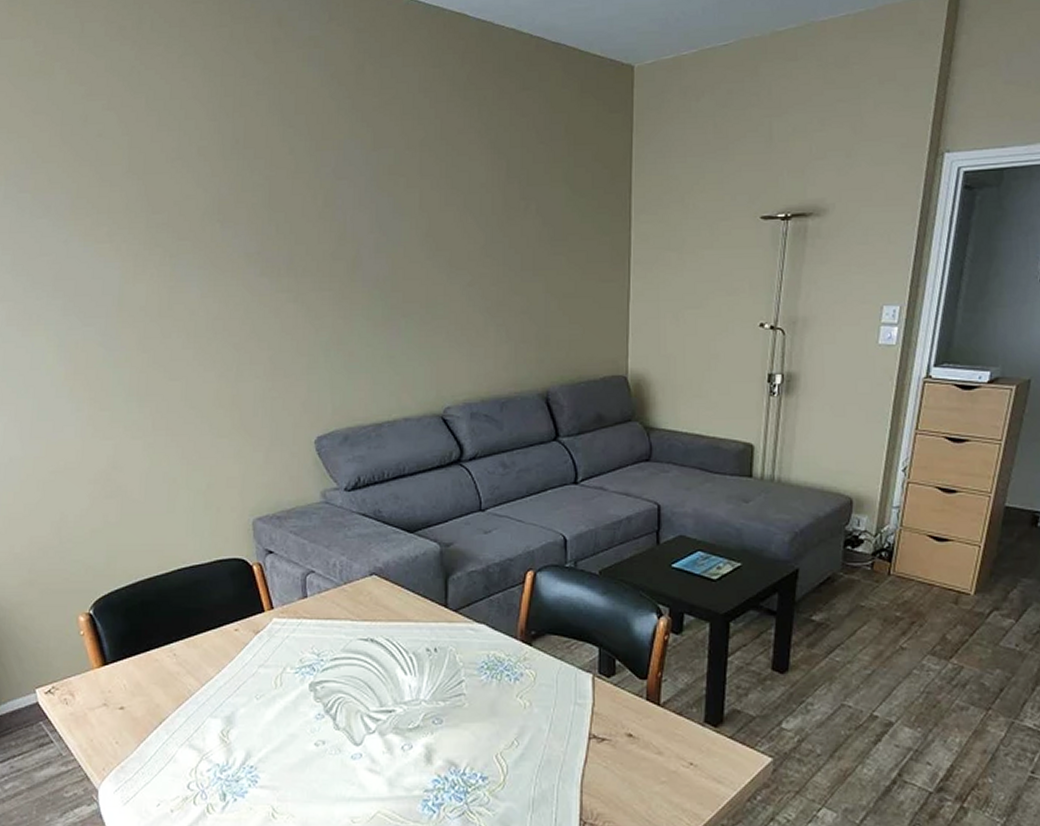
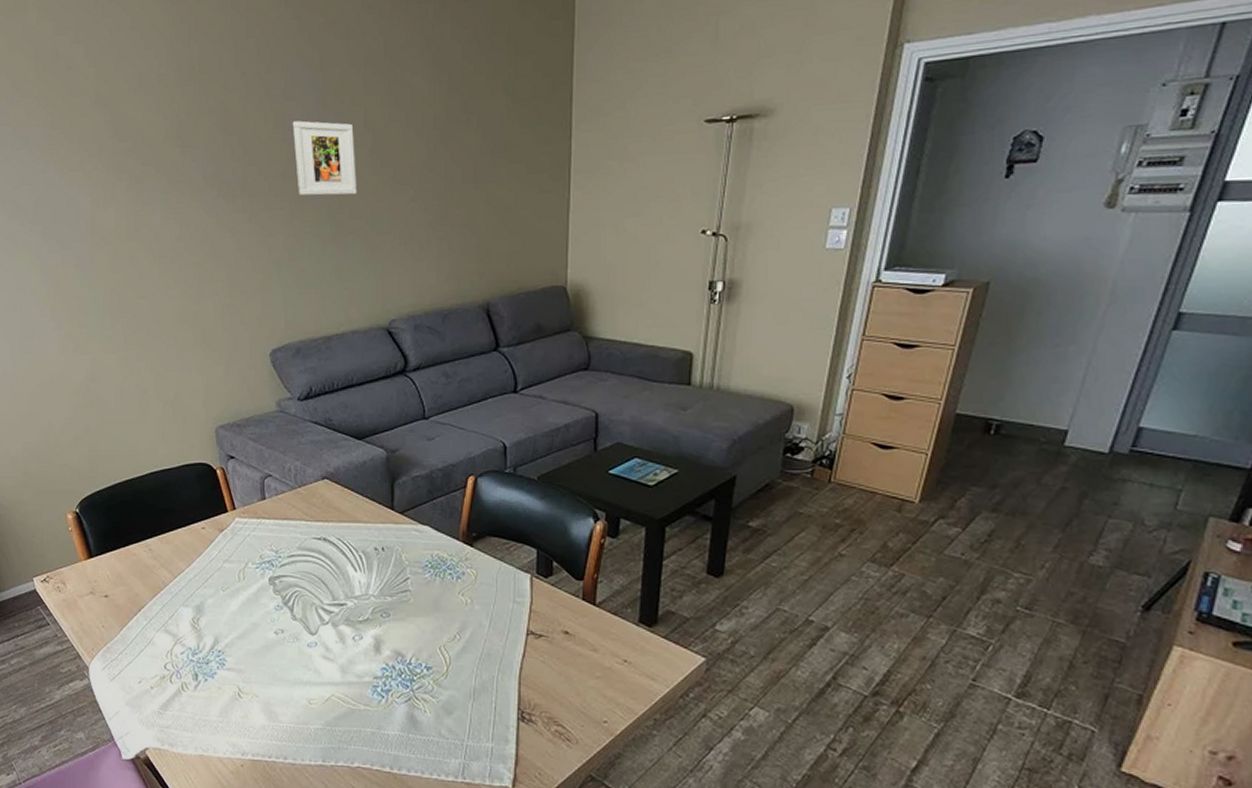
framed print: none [343,200,412,278] -> present [292,120,357,196]

